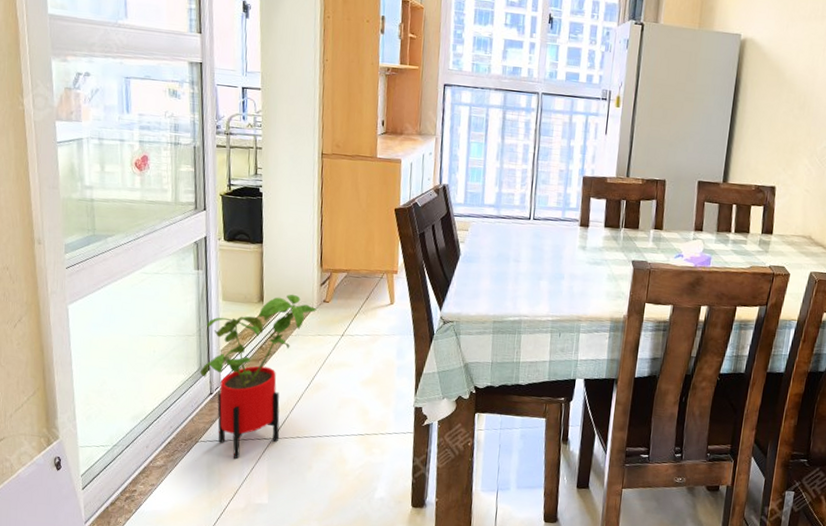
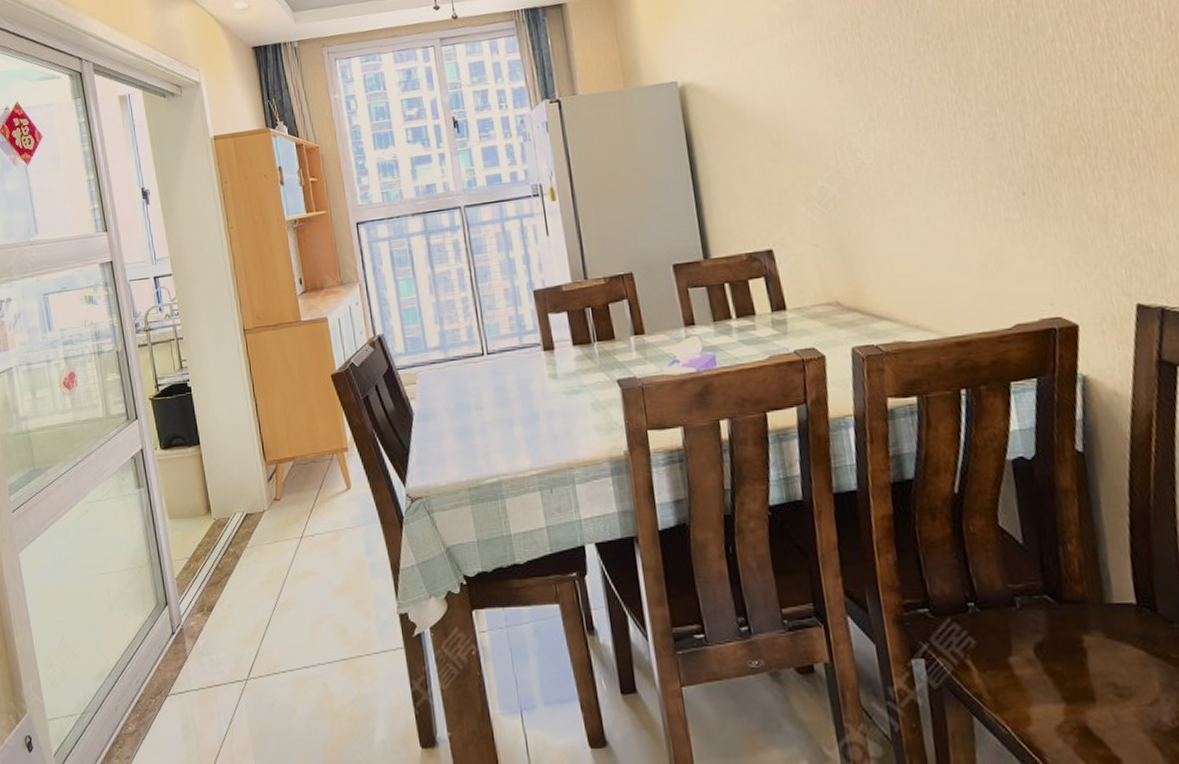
house plant: present [200,294,317,459] -> none [157,497,269,711]

